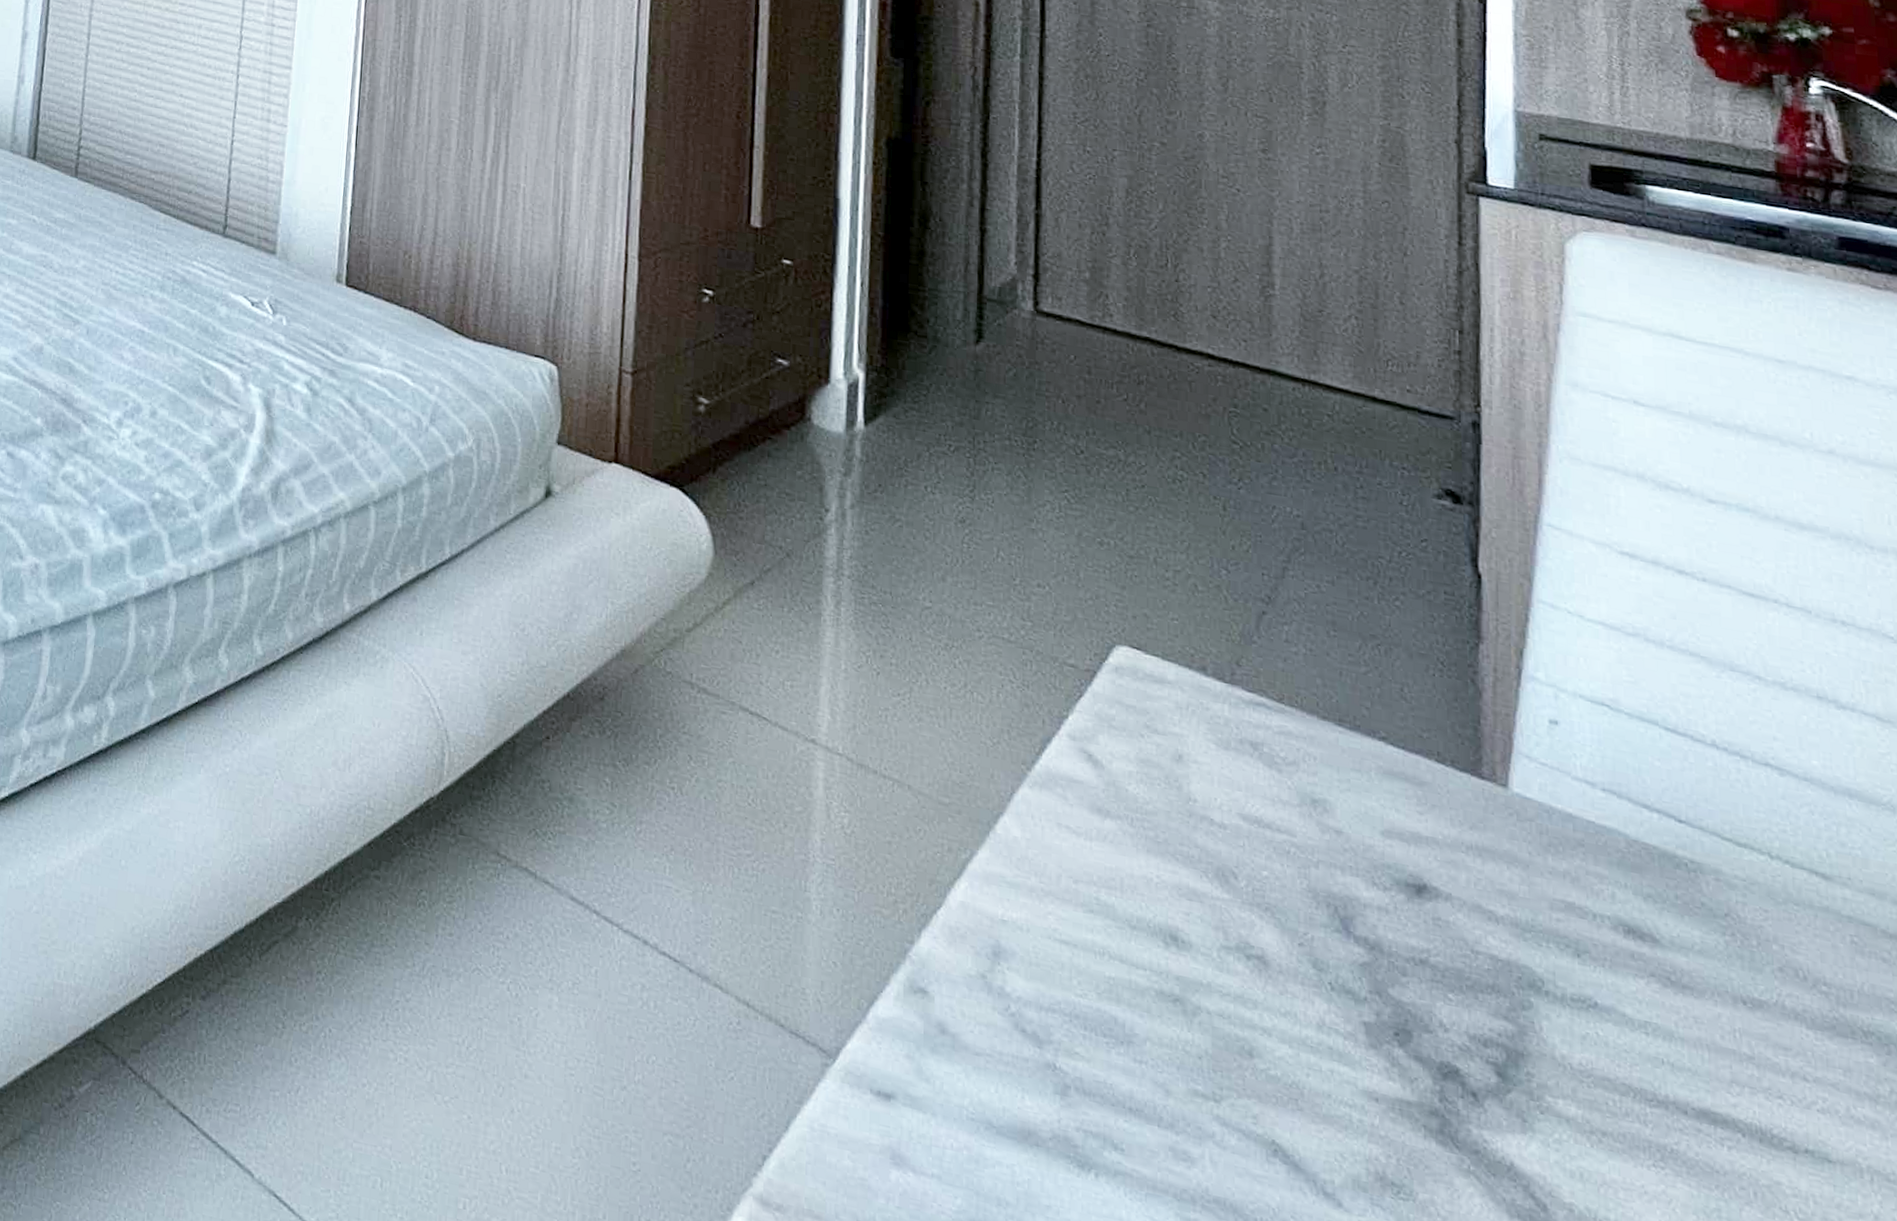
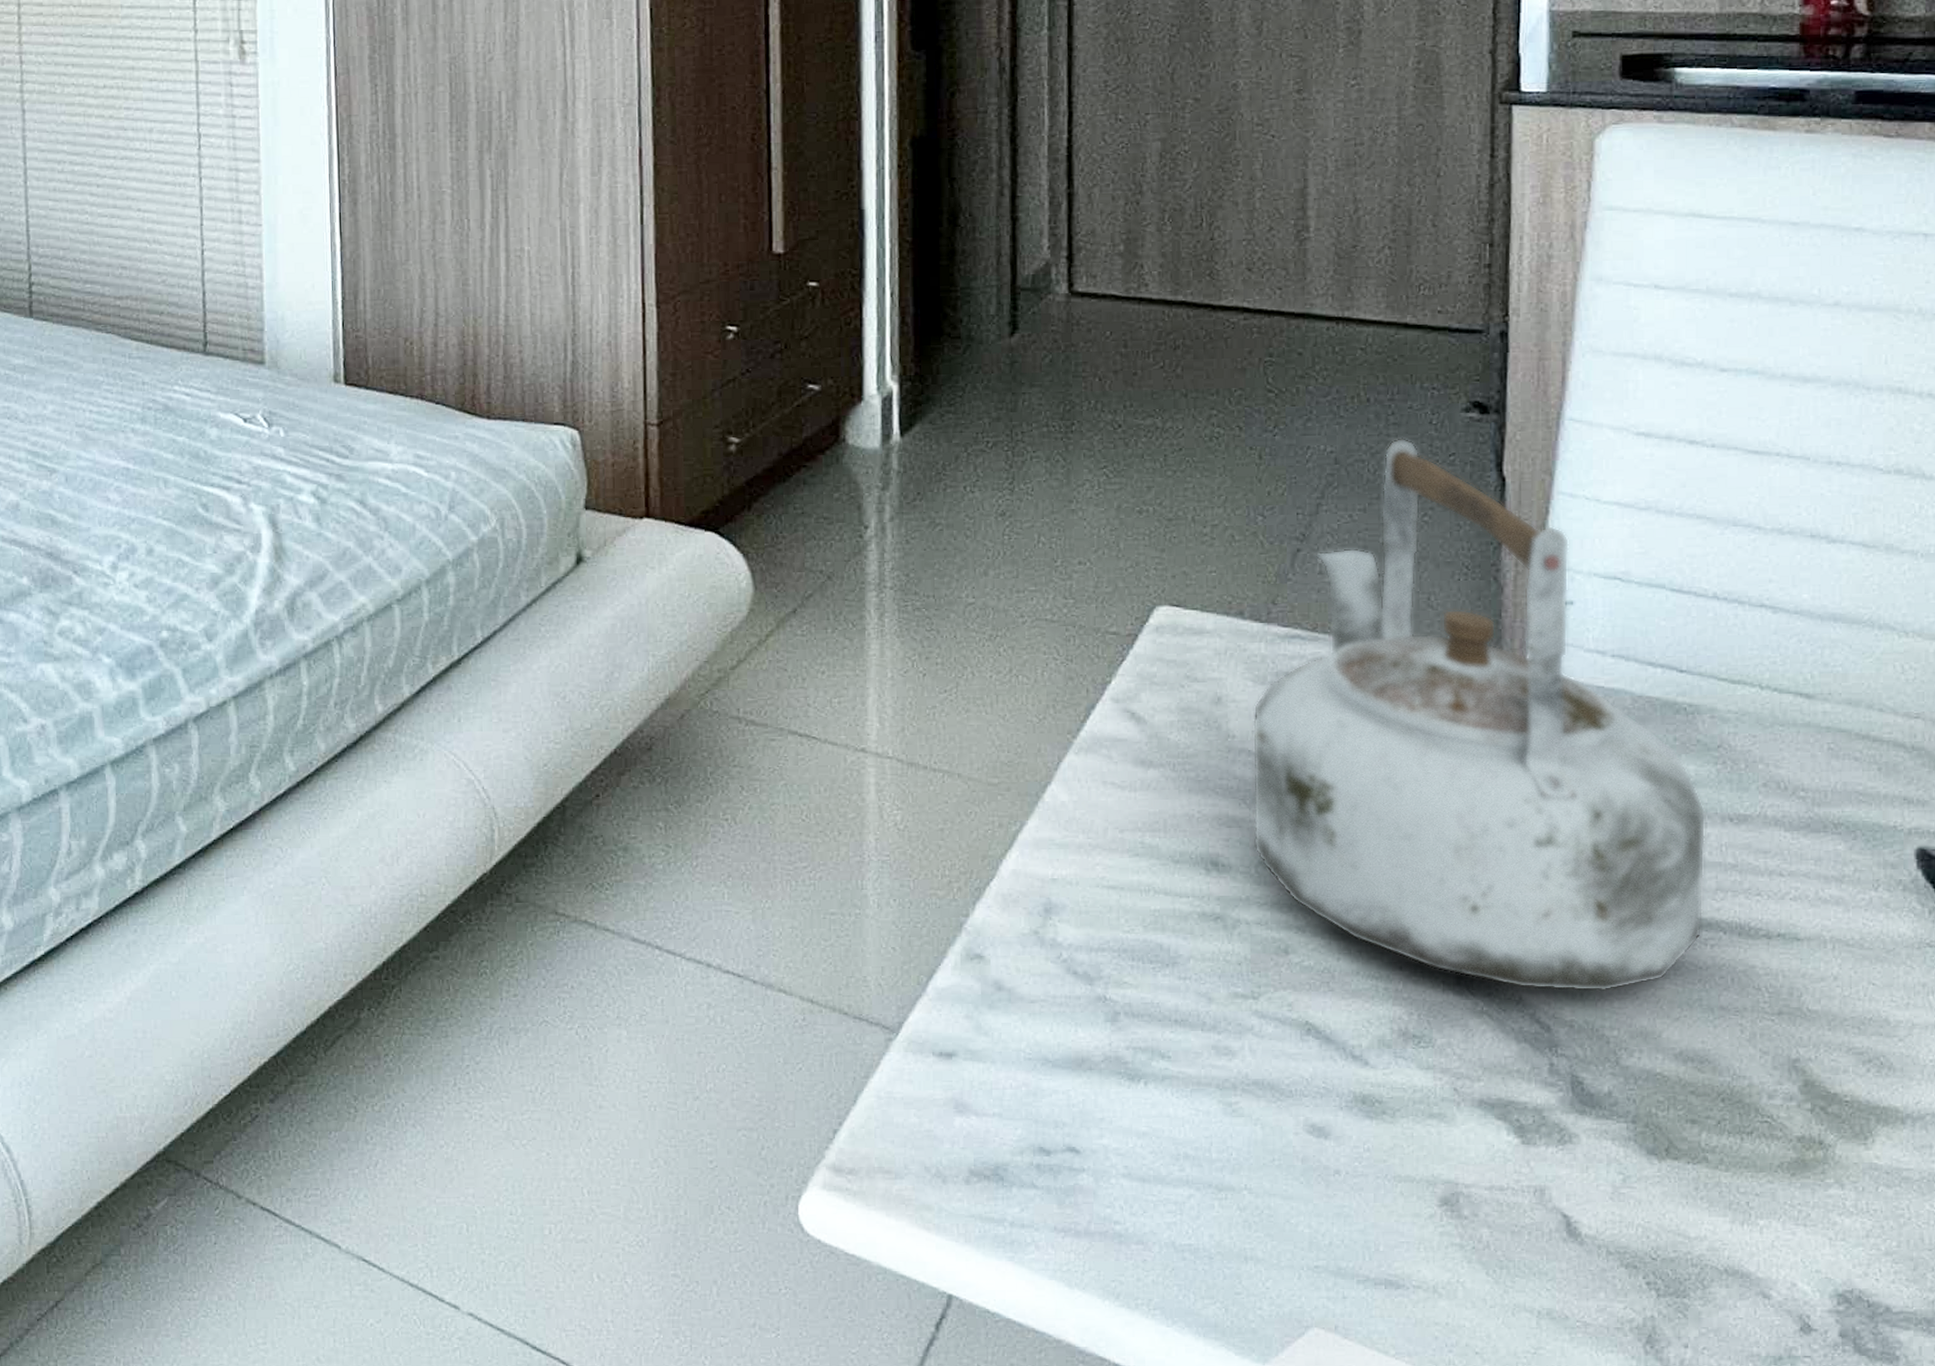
kettle: none [1215,513,1718,1179] -> present [1252,438,1706,993]

